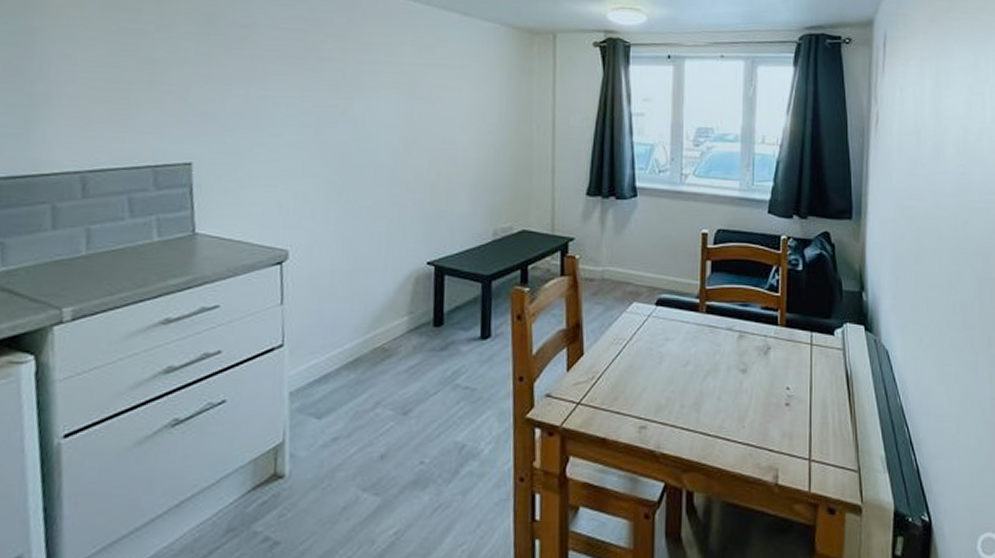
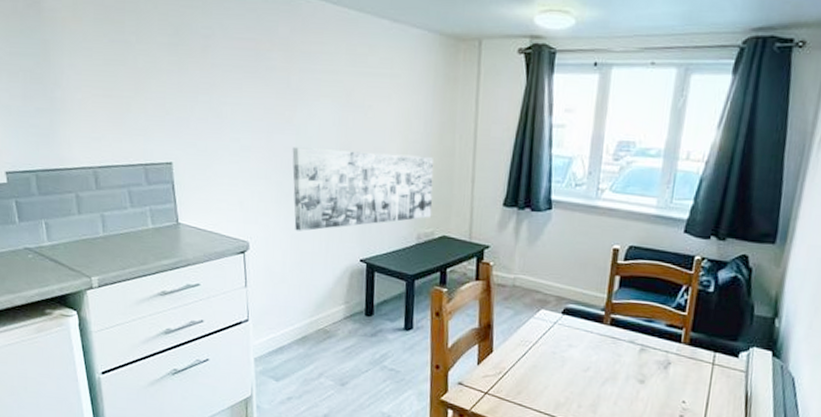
wall art: none [346,142,510,234] -> present [292,147,434,231]

